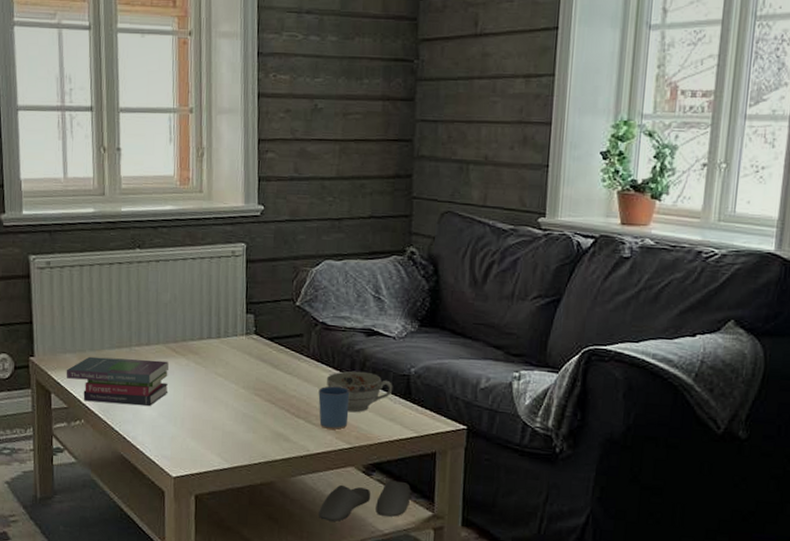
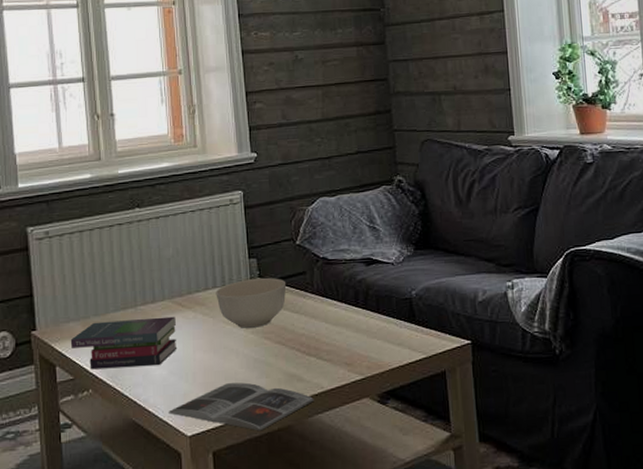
magazine: none [156,433,299,483] -> present [169,382,314,431]
bowl: none [210,334,282,383] -> present [216,277,287,328]
mug: present [318,386,350,430] -> none [326,318,358,363]
slippers: present [318,480,412,522] -> none [338,405,427,458]
teacup: present [326,371,393,413] -> none [332,300,398,343]

